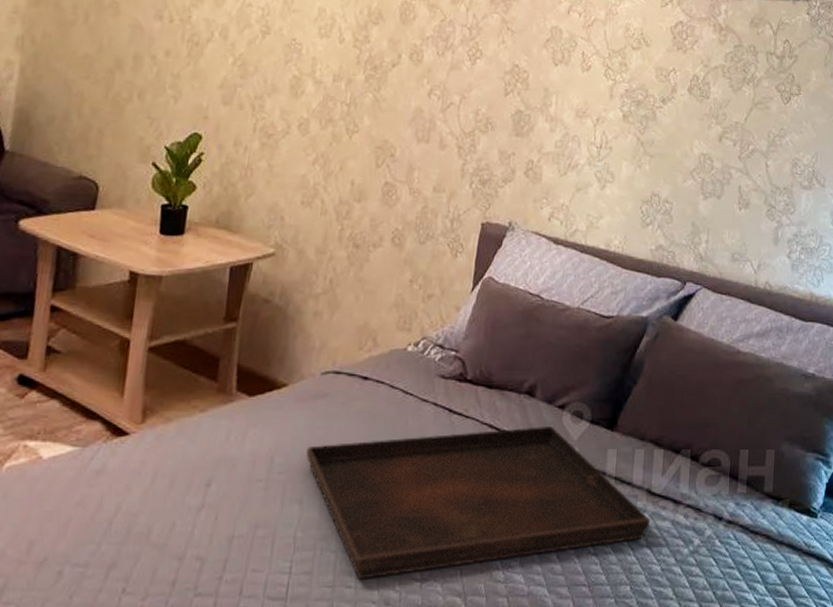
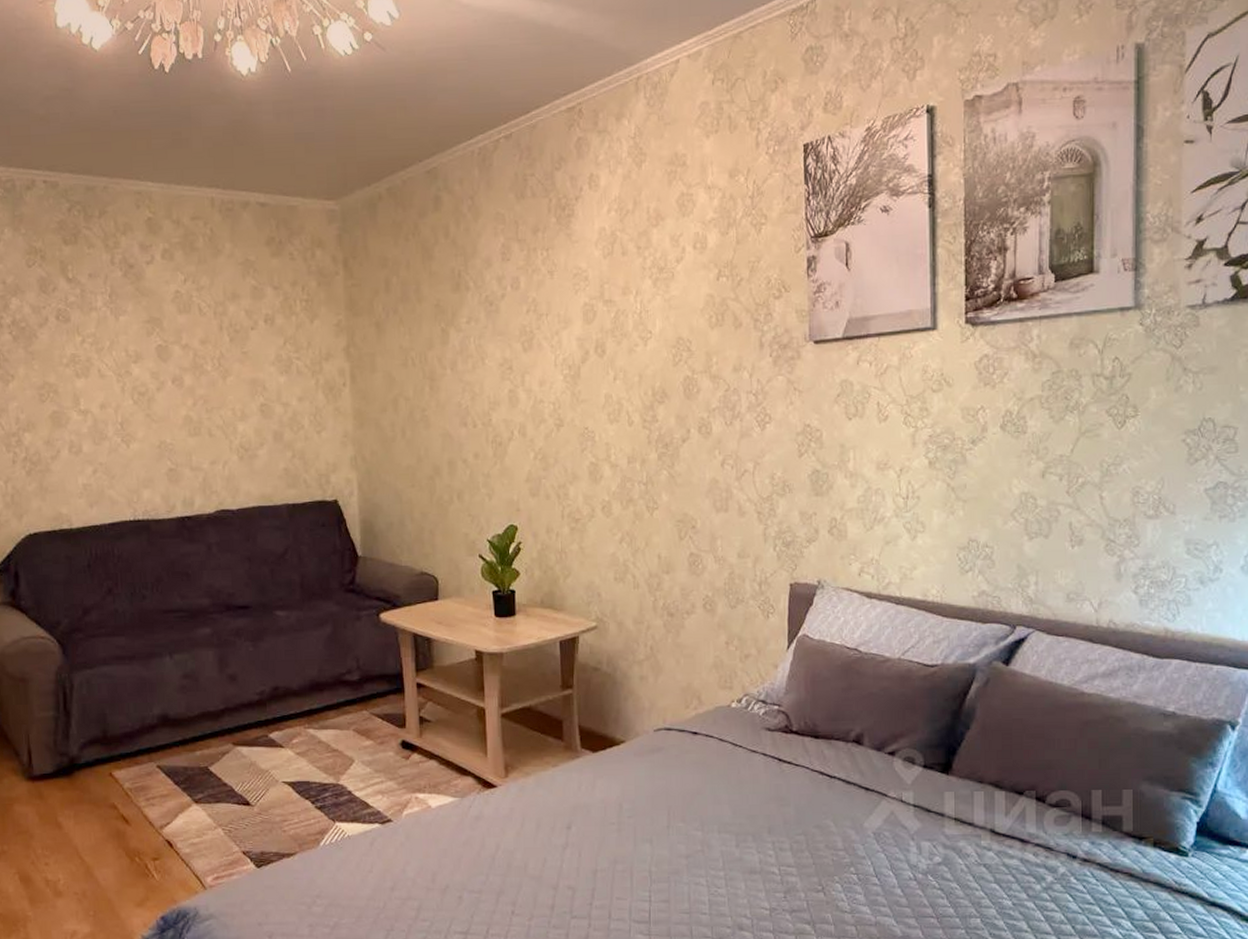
serving tray: present [306,427,650,579] -> none [650,772,996,908]

